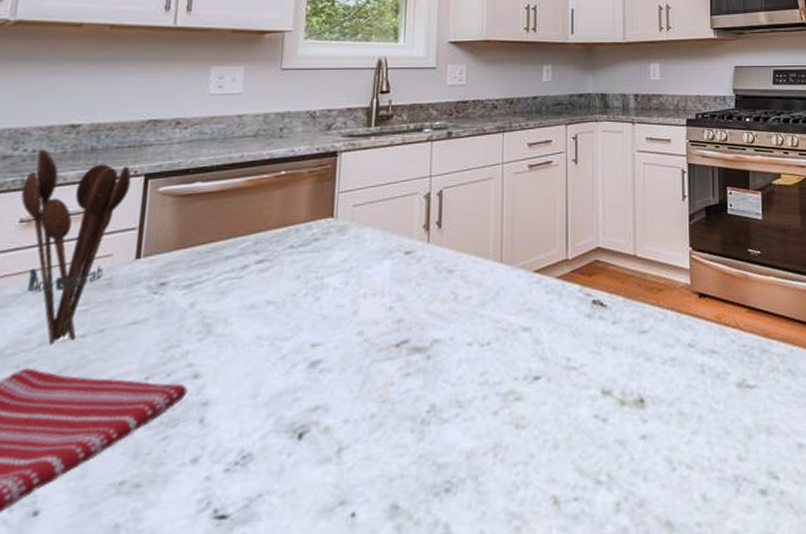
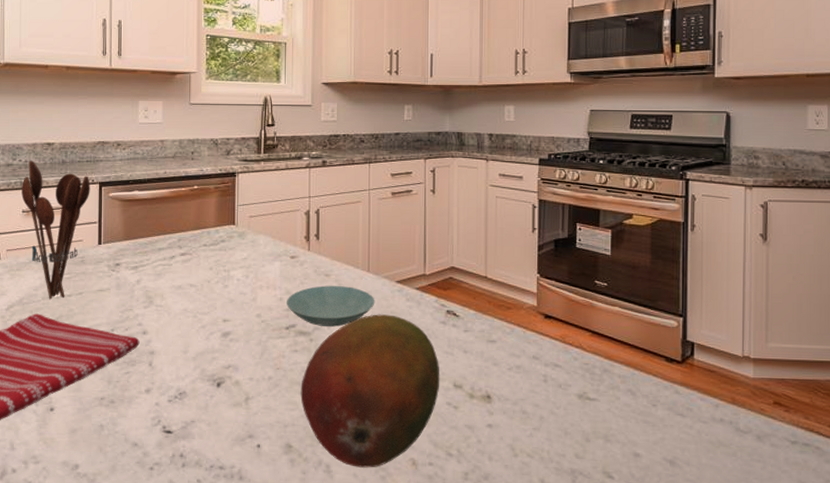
saucer: none [398,283,509,338] -> present [287,286,375,327]
fruit: none [412,313,586,521] -> present [300,314,440,468]

